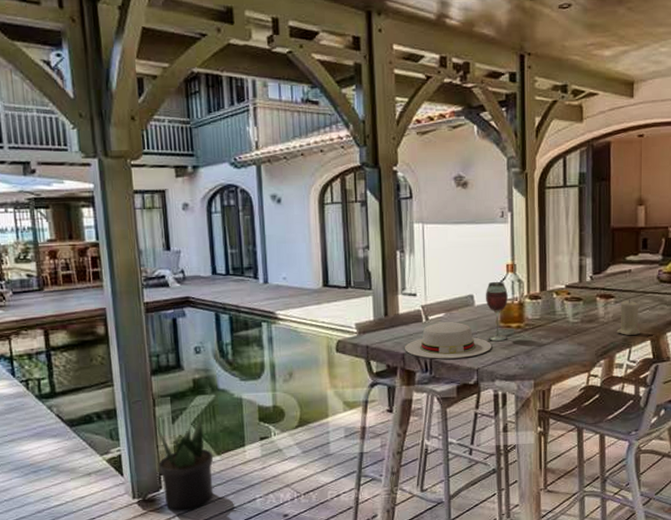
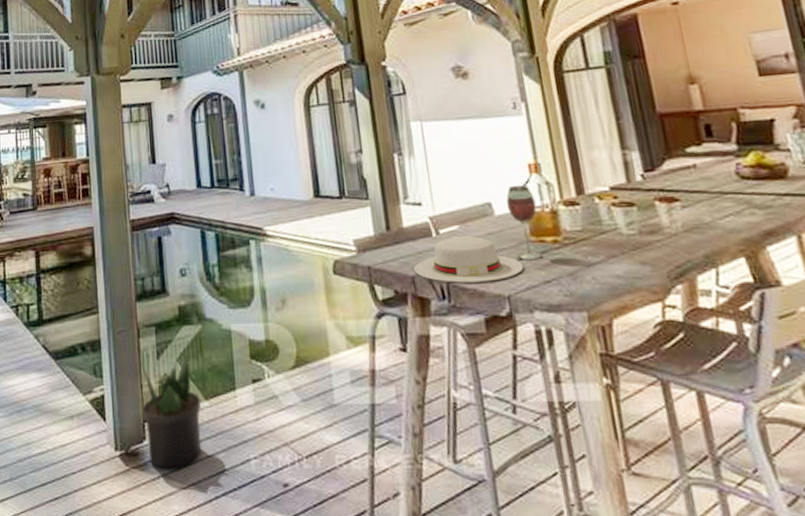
candle: present [616,299,641,336] -> none [689,202,728,251]

